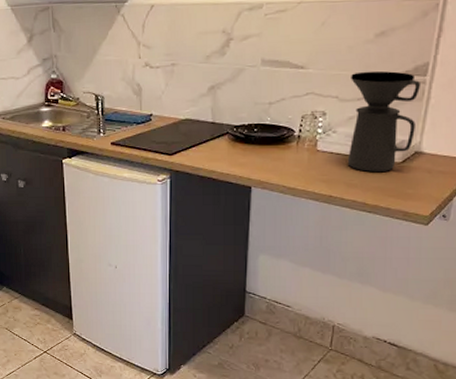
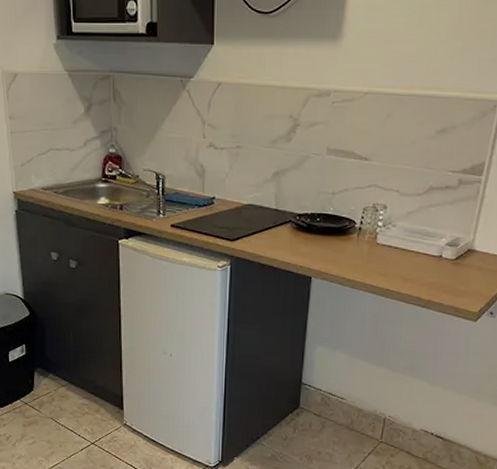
coffee maker: present [347,70,420,172] -> none [404,167,476,267]

